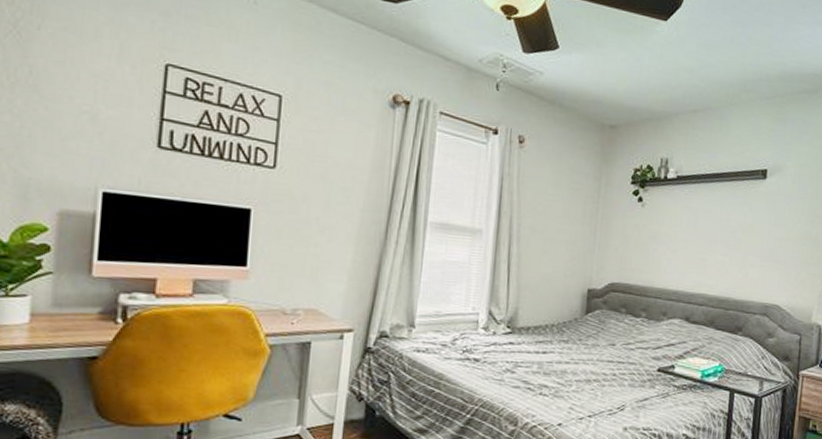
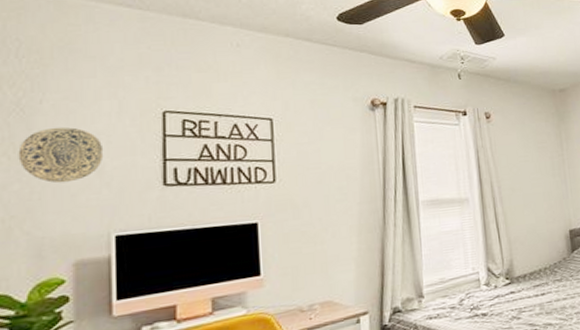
decorative plate: none [11,59,100,124] -> present [18,127,104,183]

